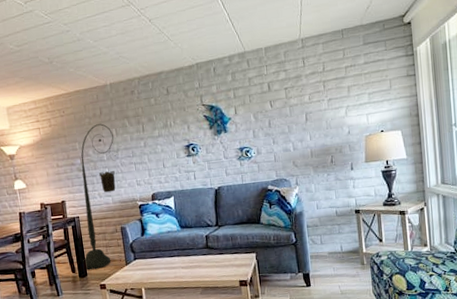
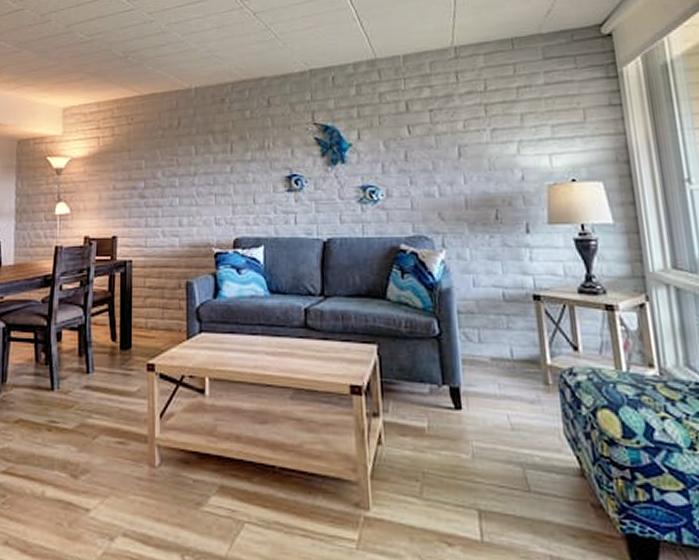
floor lamp: present [81,123,119,270] -> none [129,138,196,340]

